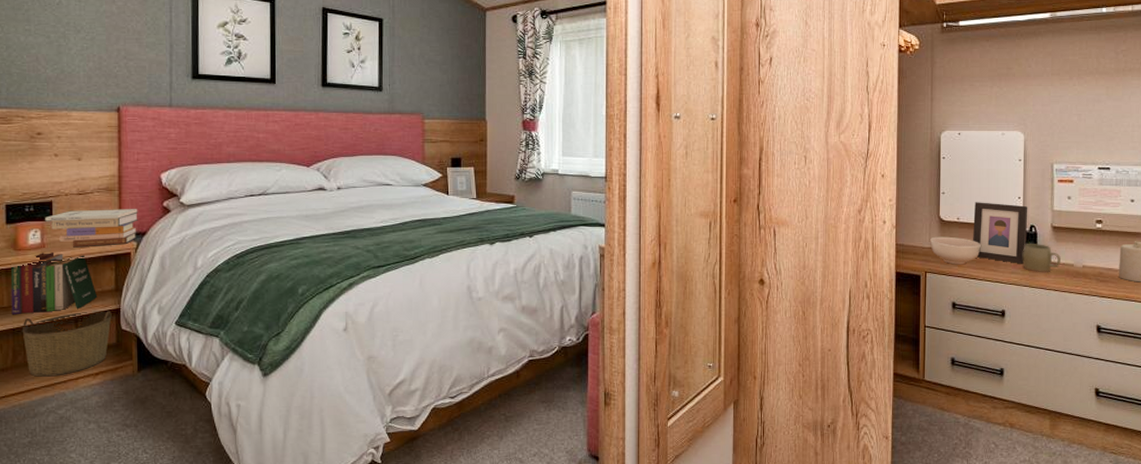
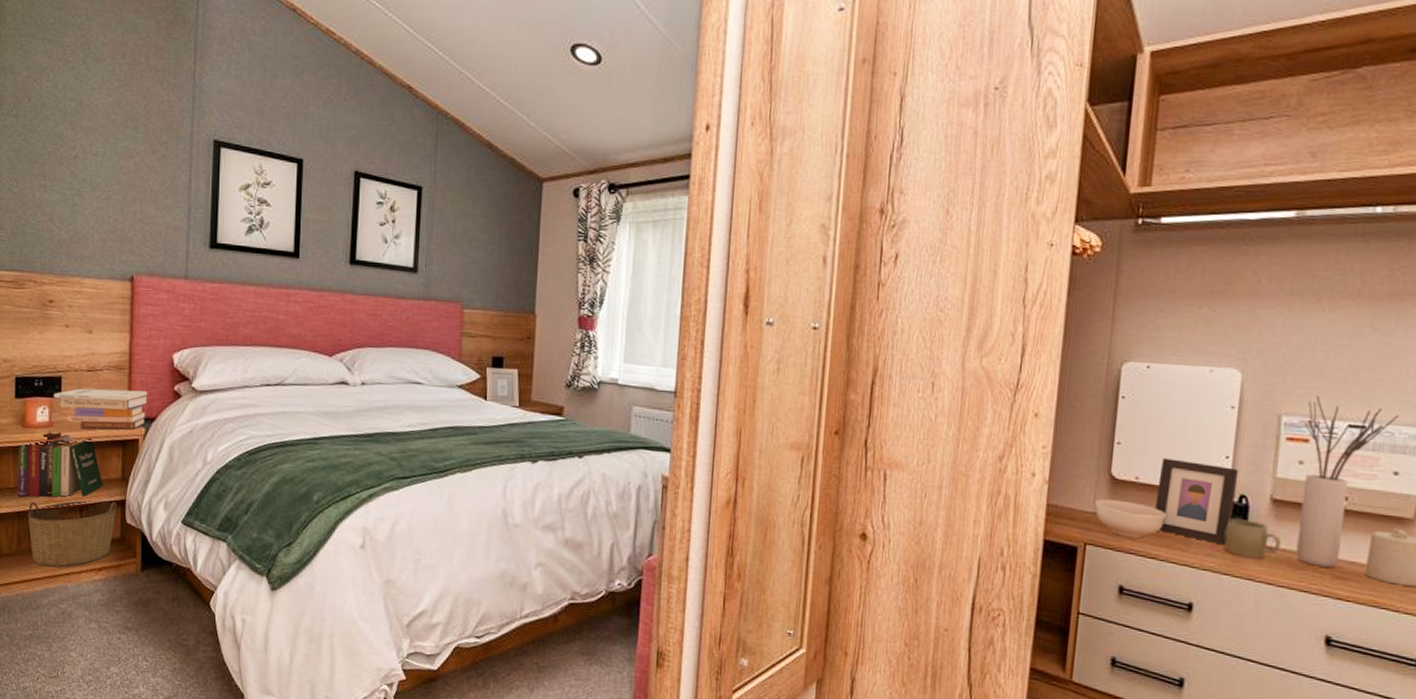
vase: none [1069,148,1130,274] -> present [1295,396,1399,568]

